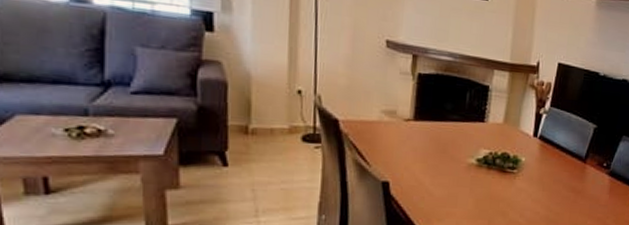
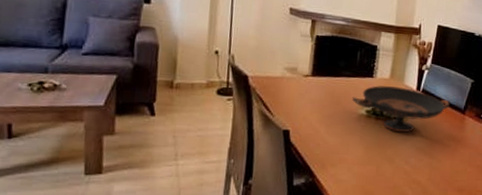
decorative bowl: none [461,131,570,184] -> present [352,85,450,133]

